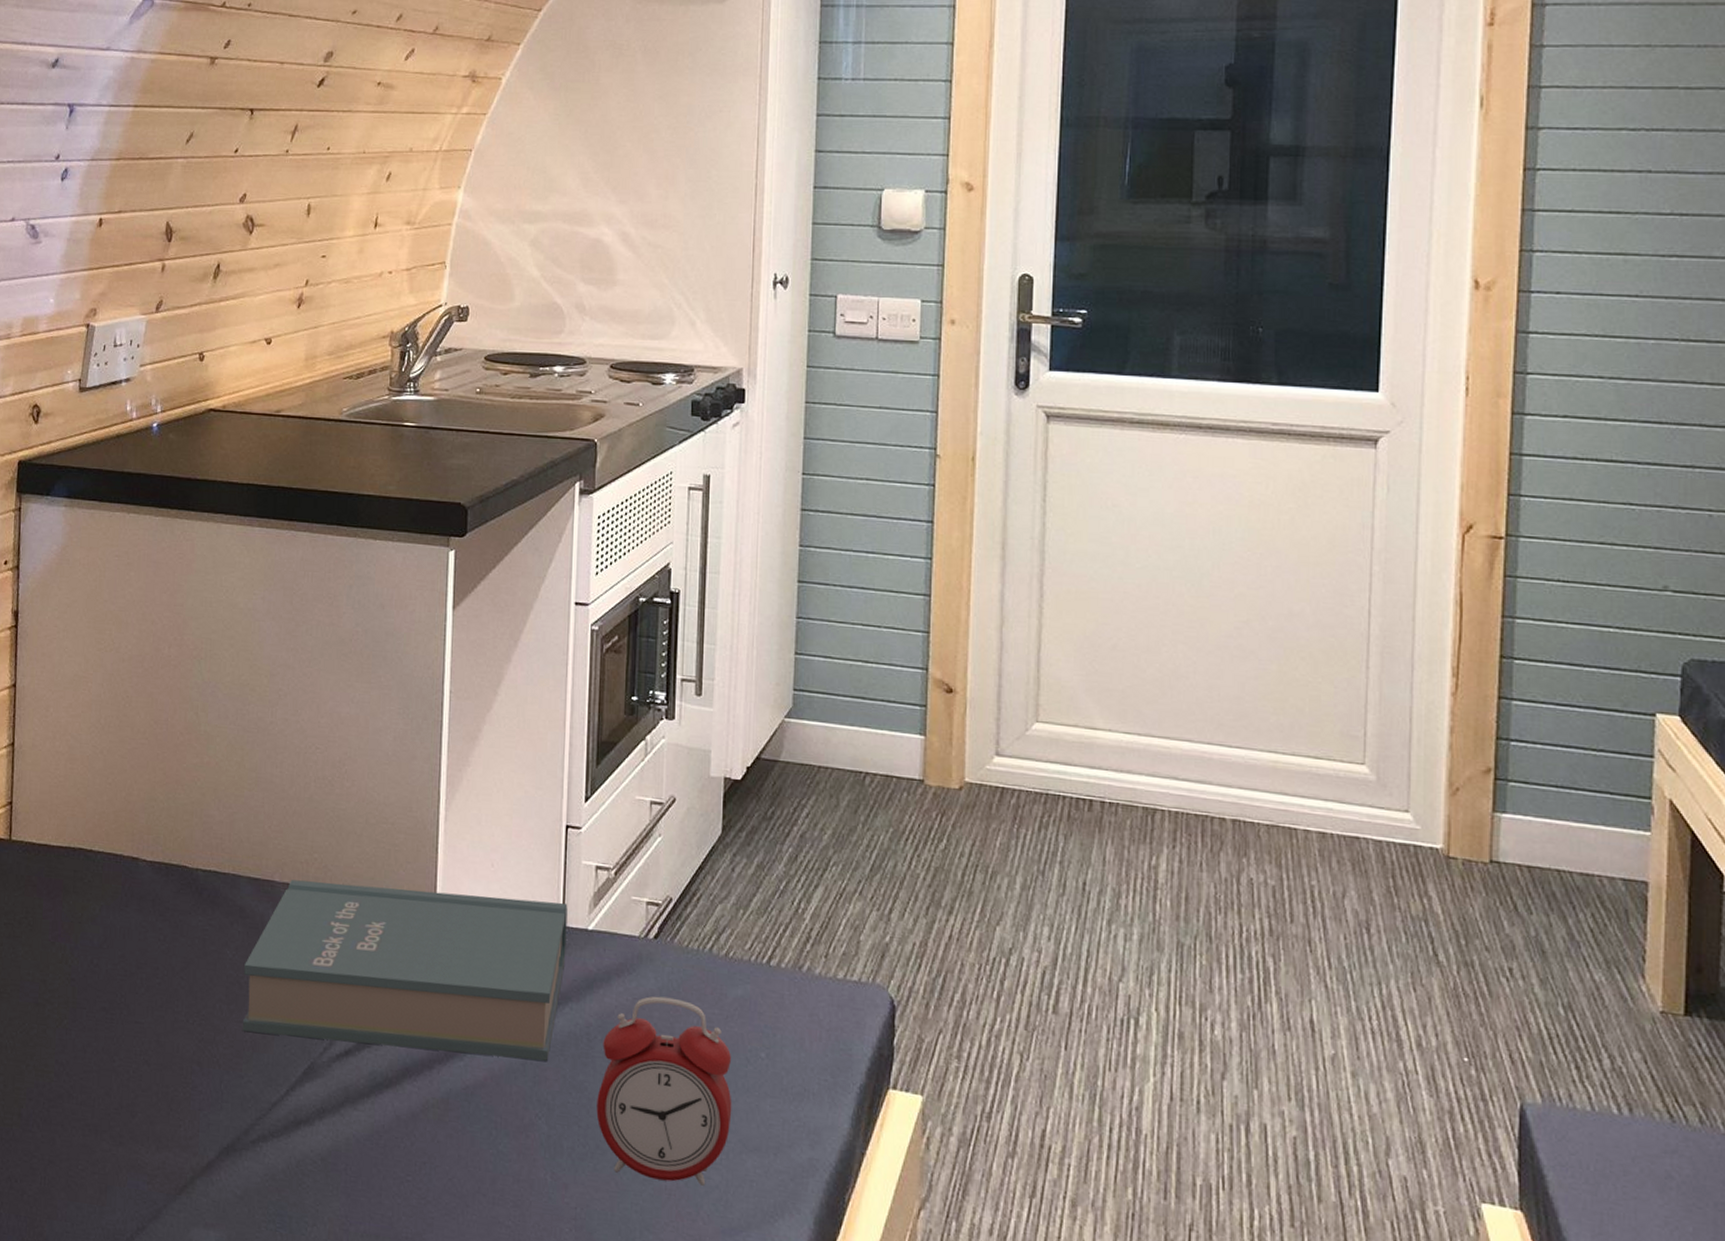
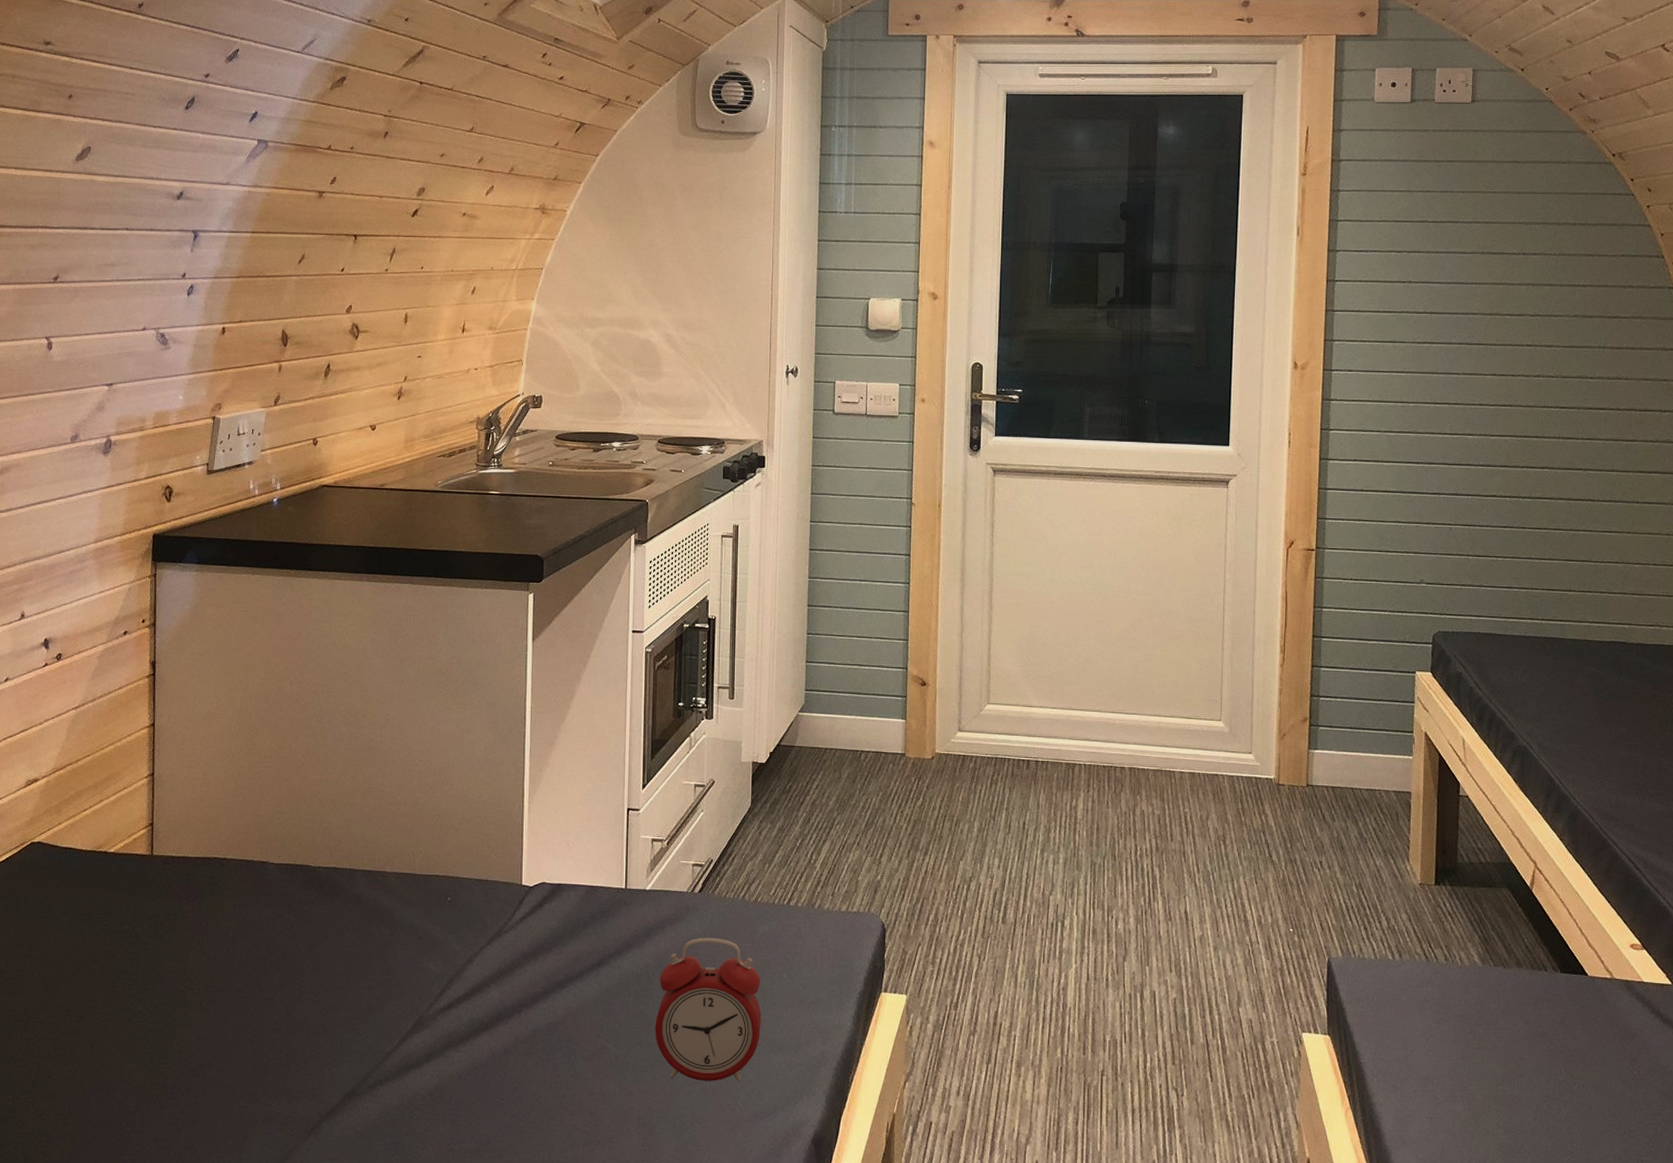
book: present [242,879,568,1061] -> none [360,869,630,998]

